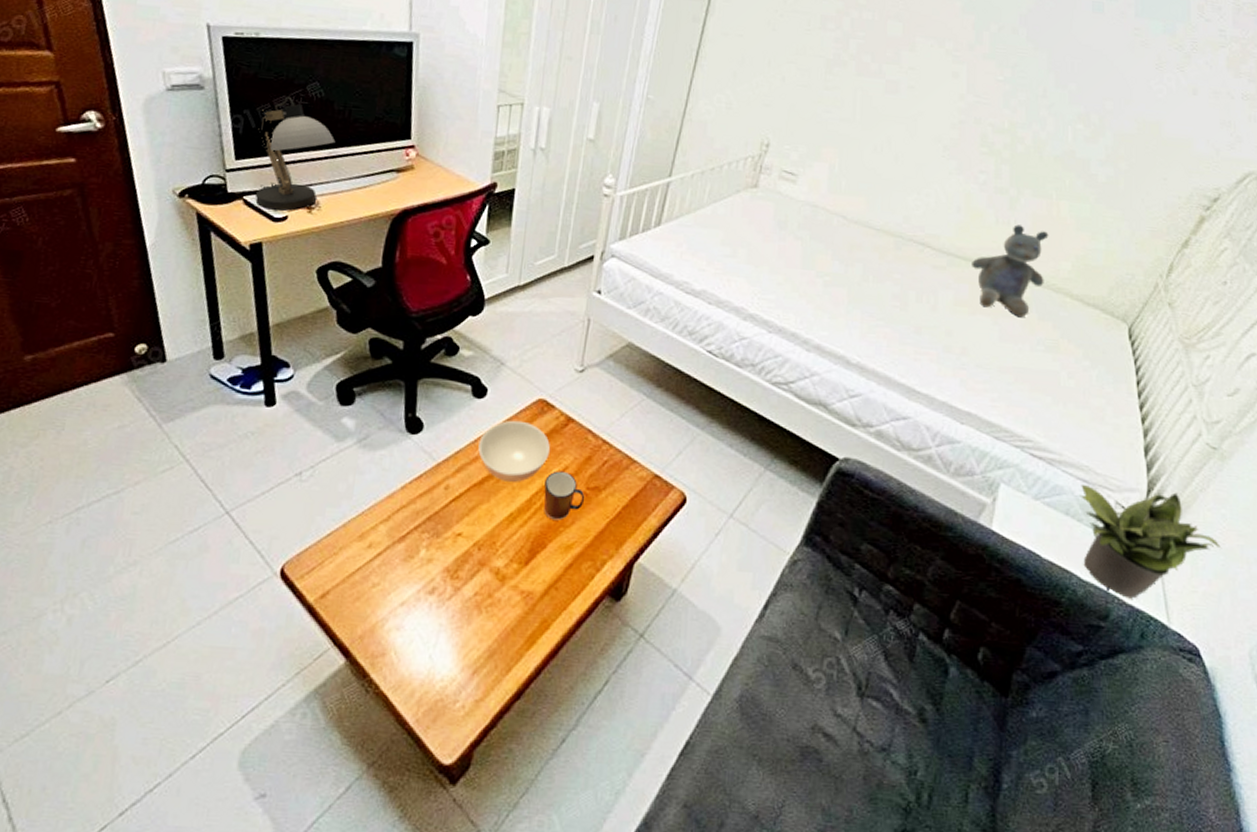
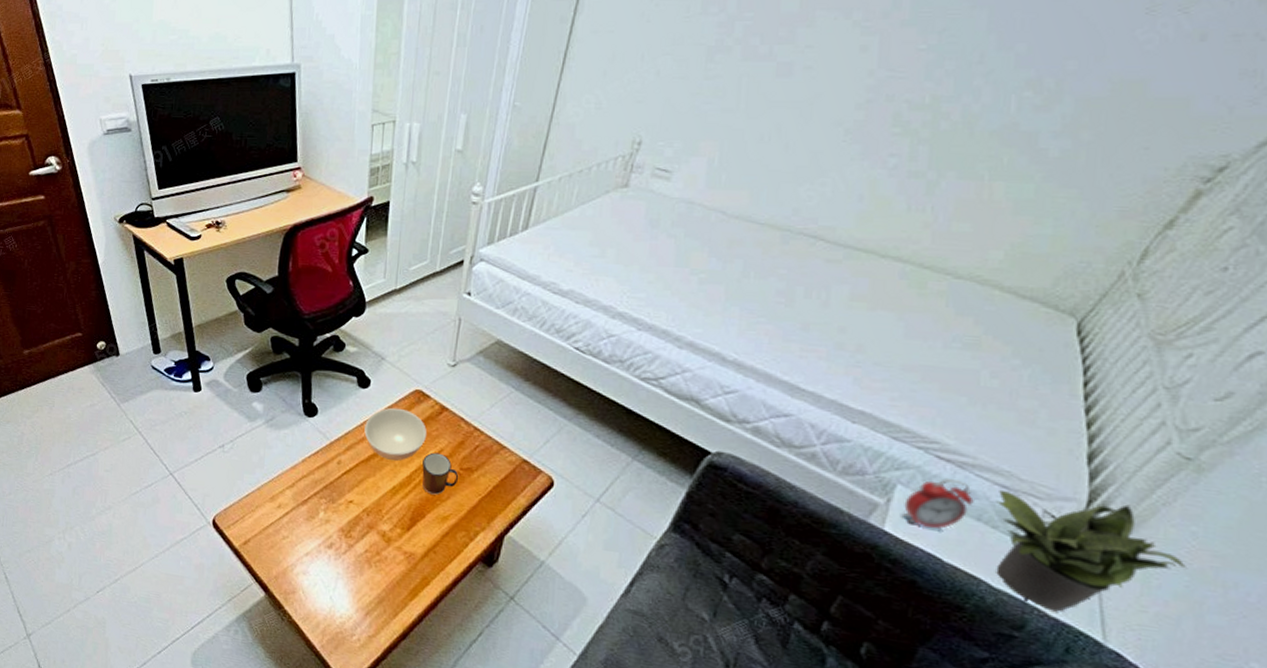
desk lamp: present [255,96,336,211] -> none [174,131,235,230]
stuffed bear: present [970,224,1049,317] -> none [872,211,976,312]
alarm clock: none [1007,474,1062,526] -> present [903,477,974,530]

